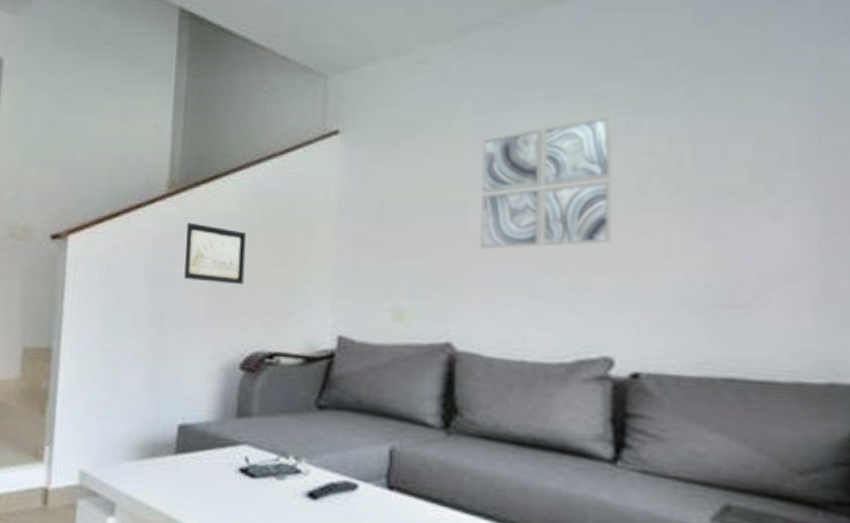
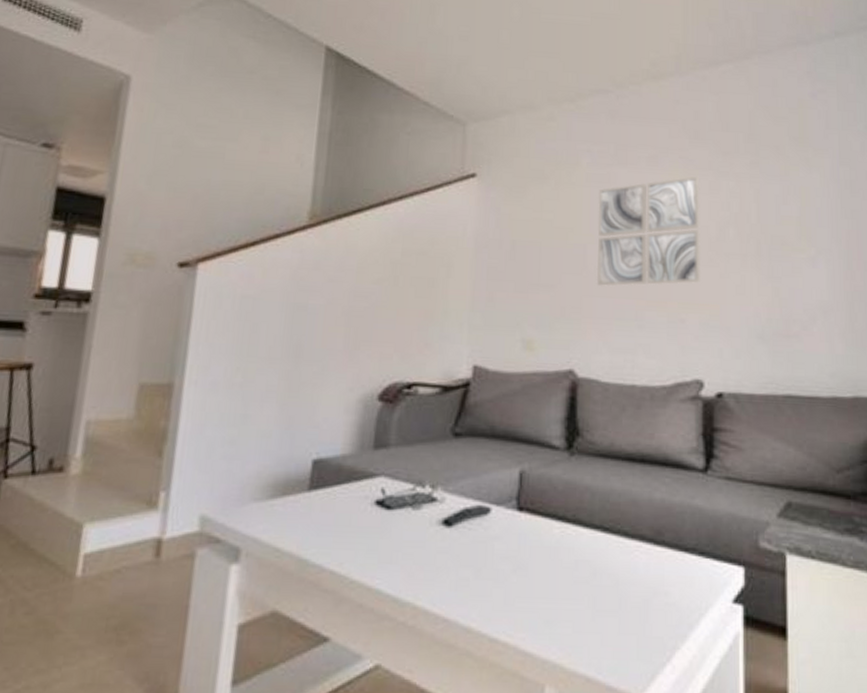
wall art: present [184,222,247,285] -> none [323,254,388,317]

